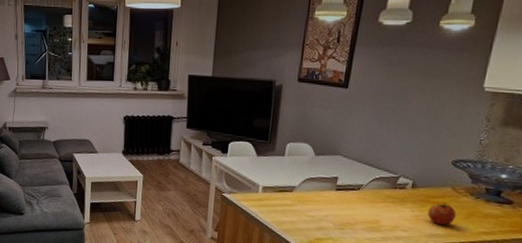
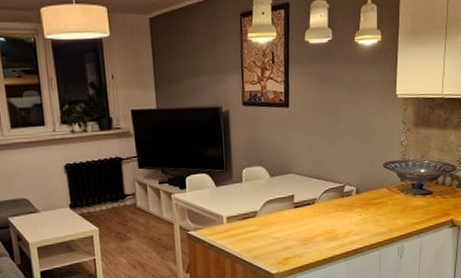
fruit: present [427,203,457,226] -> none [372,202,394,224]

